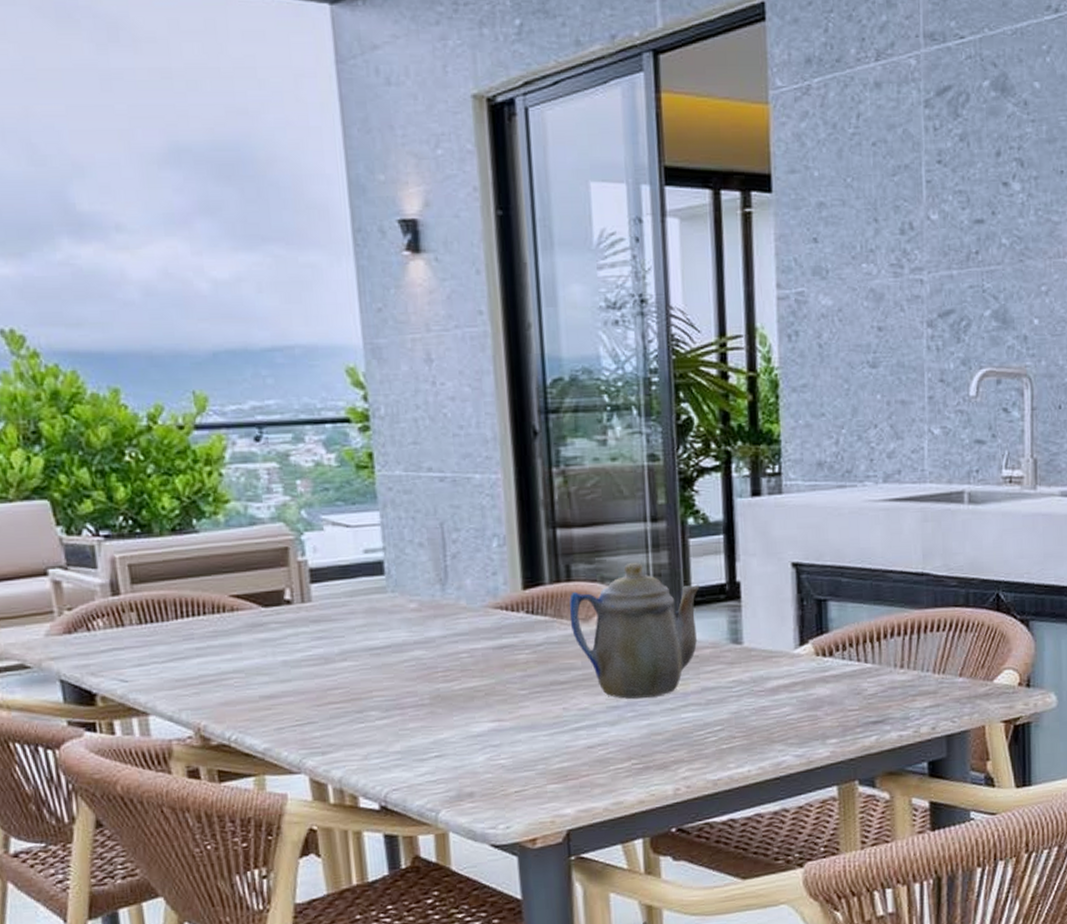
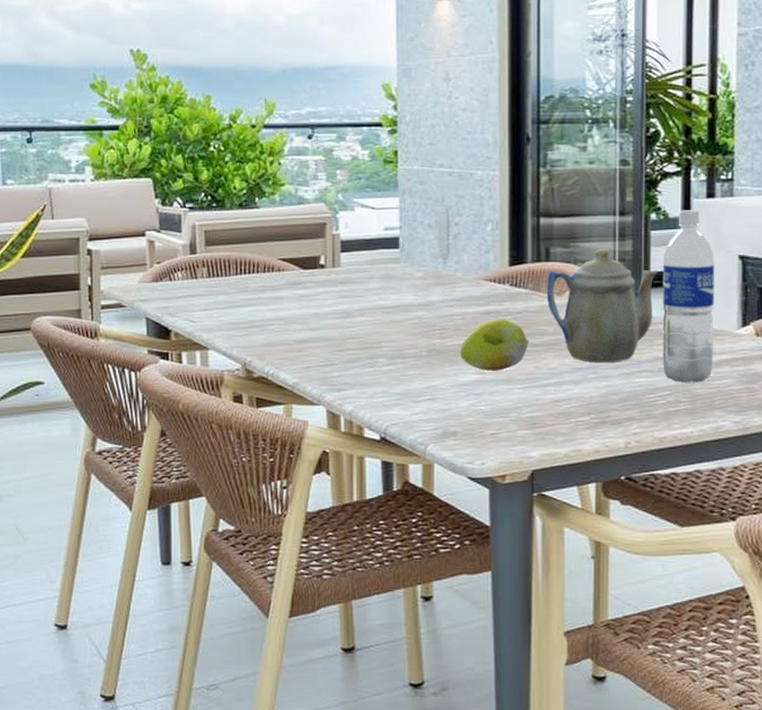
fruit: none [470,652,554,718] -> present [460,318,529,372]
water bottle: none [705,511,769,715] -> present [662,210,715,383]

